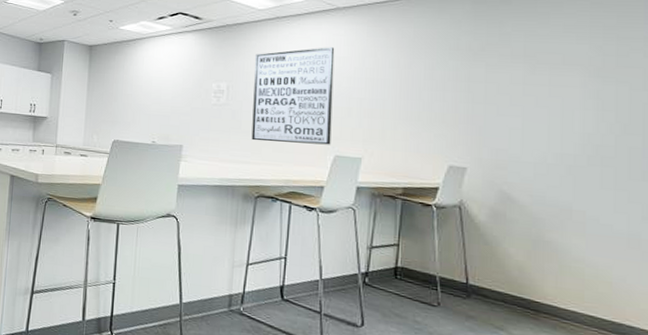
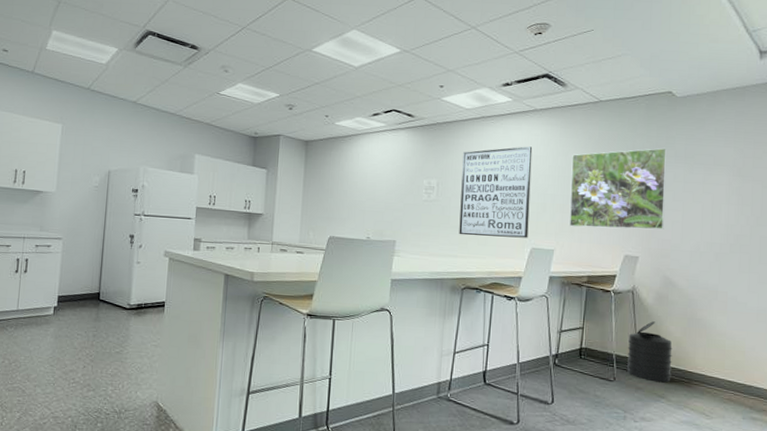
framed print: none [380,46,500,138] -> present [569,147,667,230]
trash can: none [454,241,513,313] -> present [627,321,672,383]

